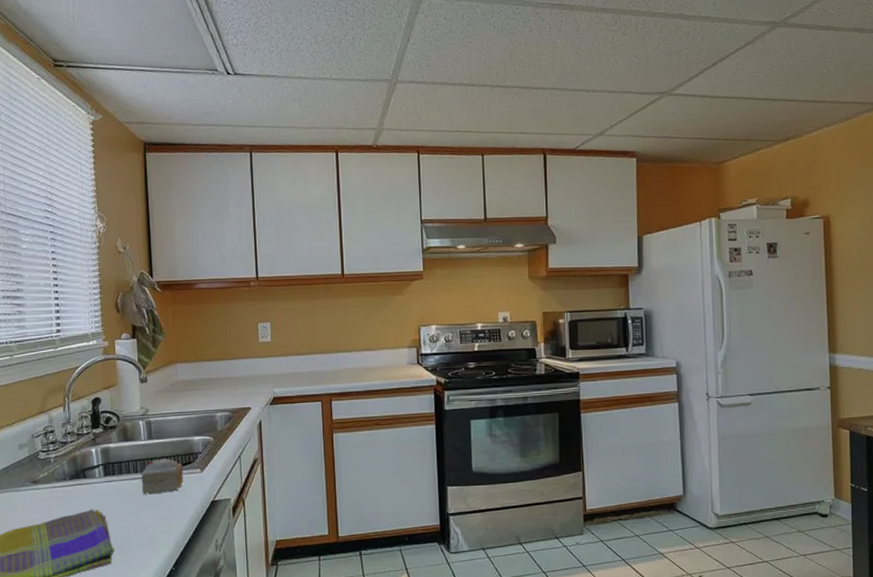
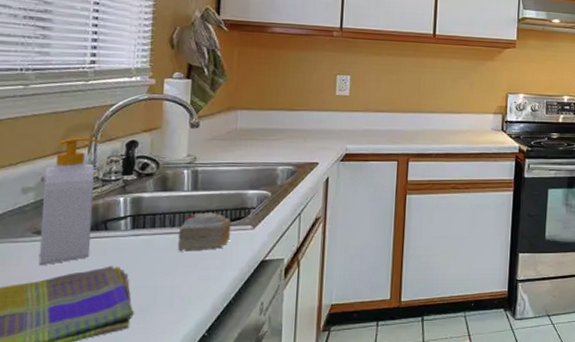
soap bottle: none [34,397,74,510] -> present [38,137,100,265]

